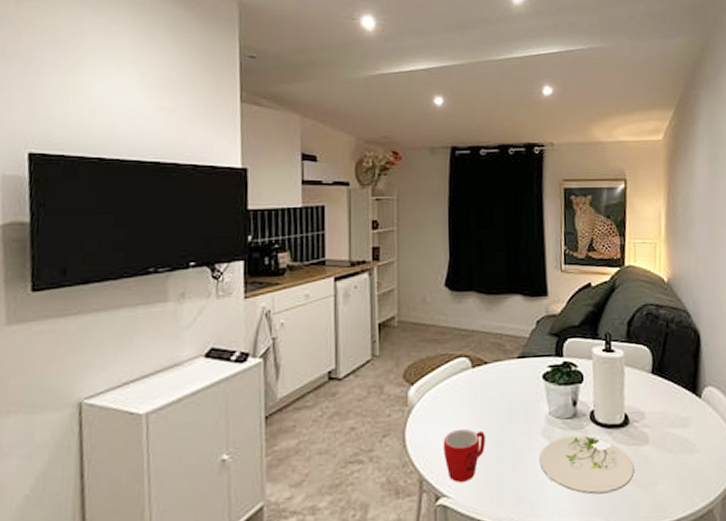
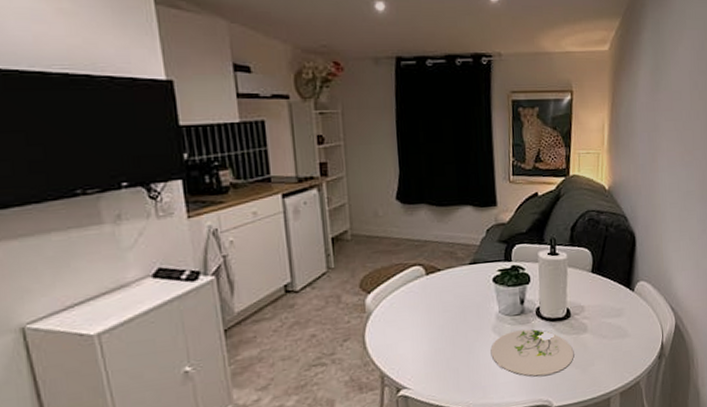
mug: present [443,428,485,482] -> none [401,329,441,376]

